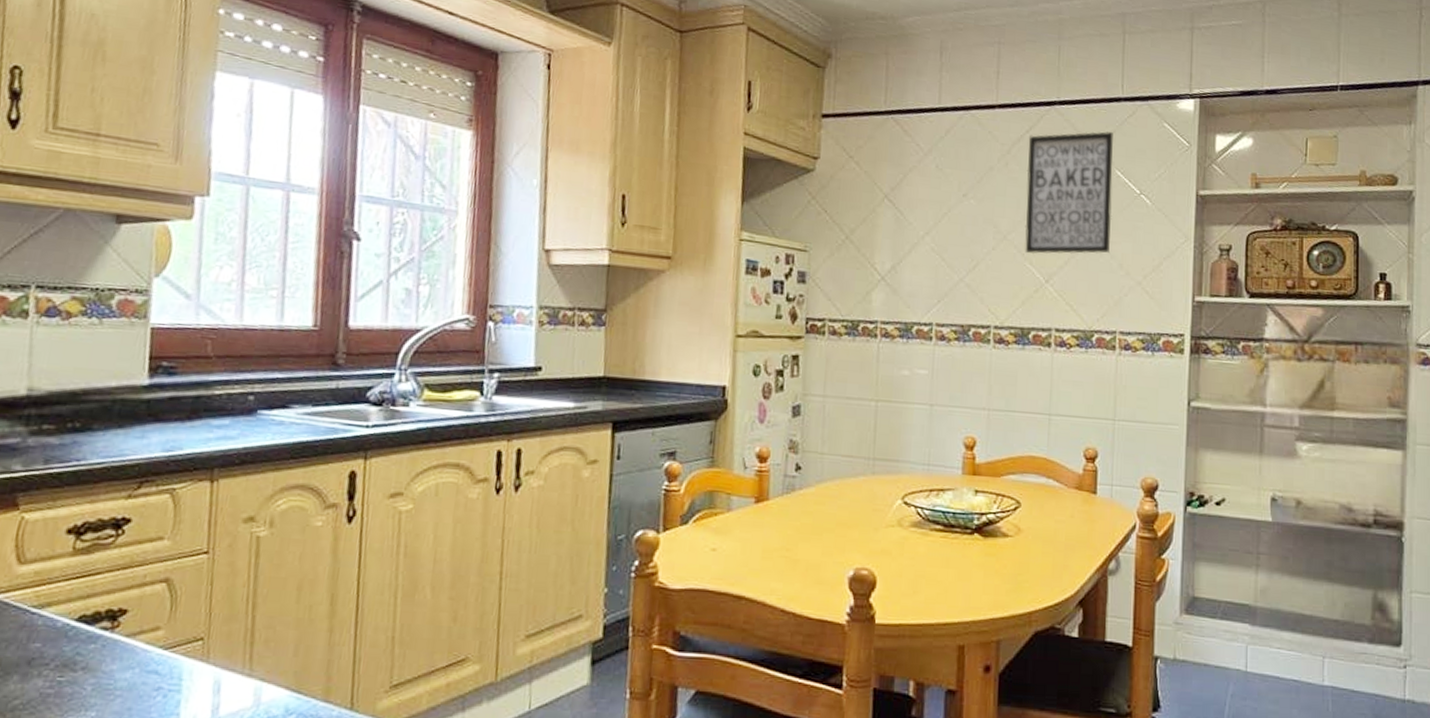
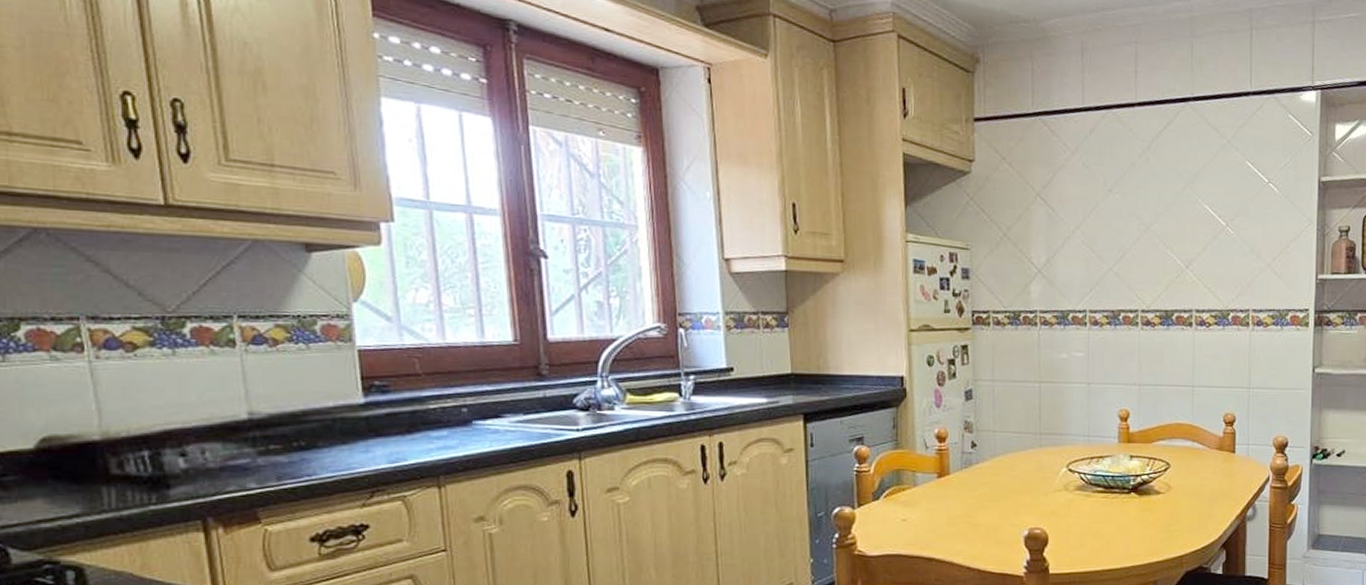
wall art: present [1025,131,1113,255] -> none [1165,125,1244,243]

